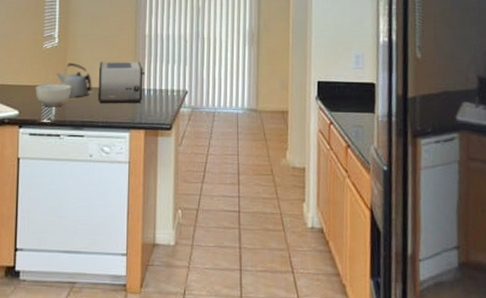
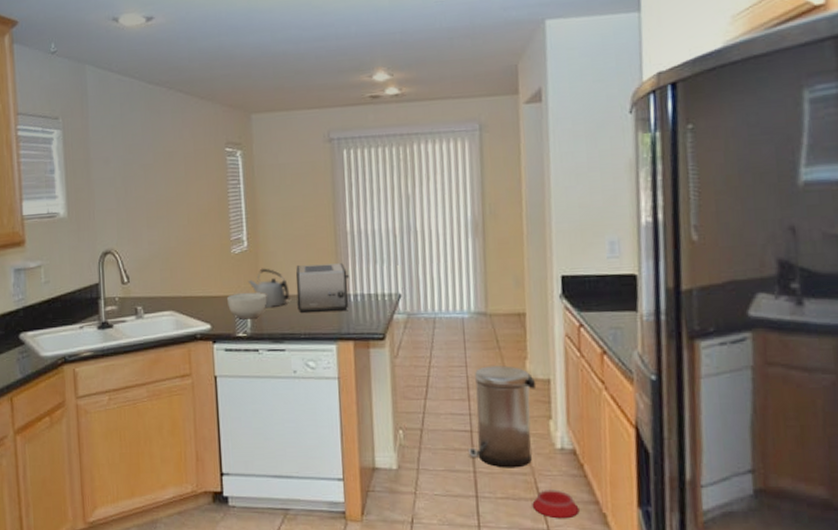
pedal bin: none [235,155,294,245] -> present [467,365,537,468]
pet bowl: none [286,263,324,289] -> present [532,490,580,519]

